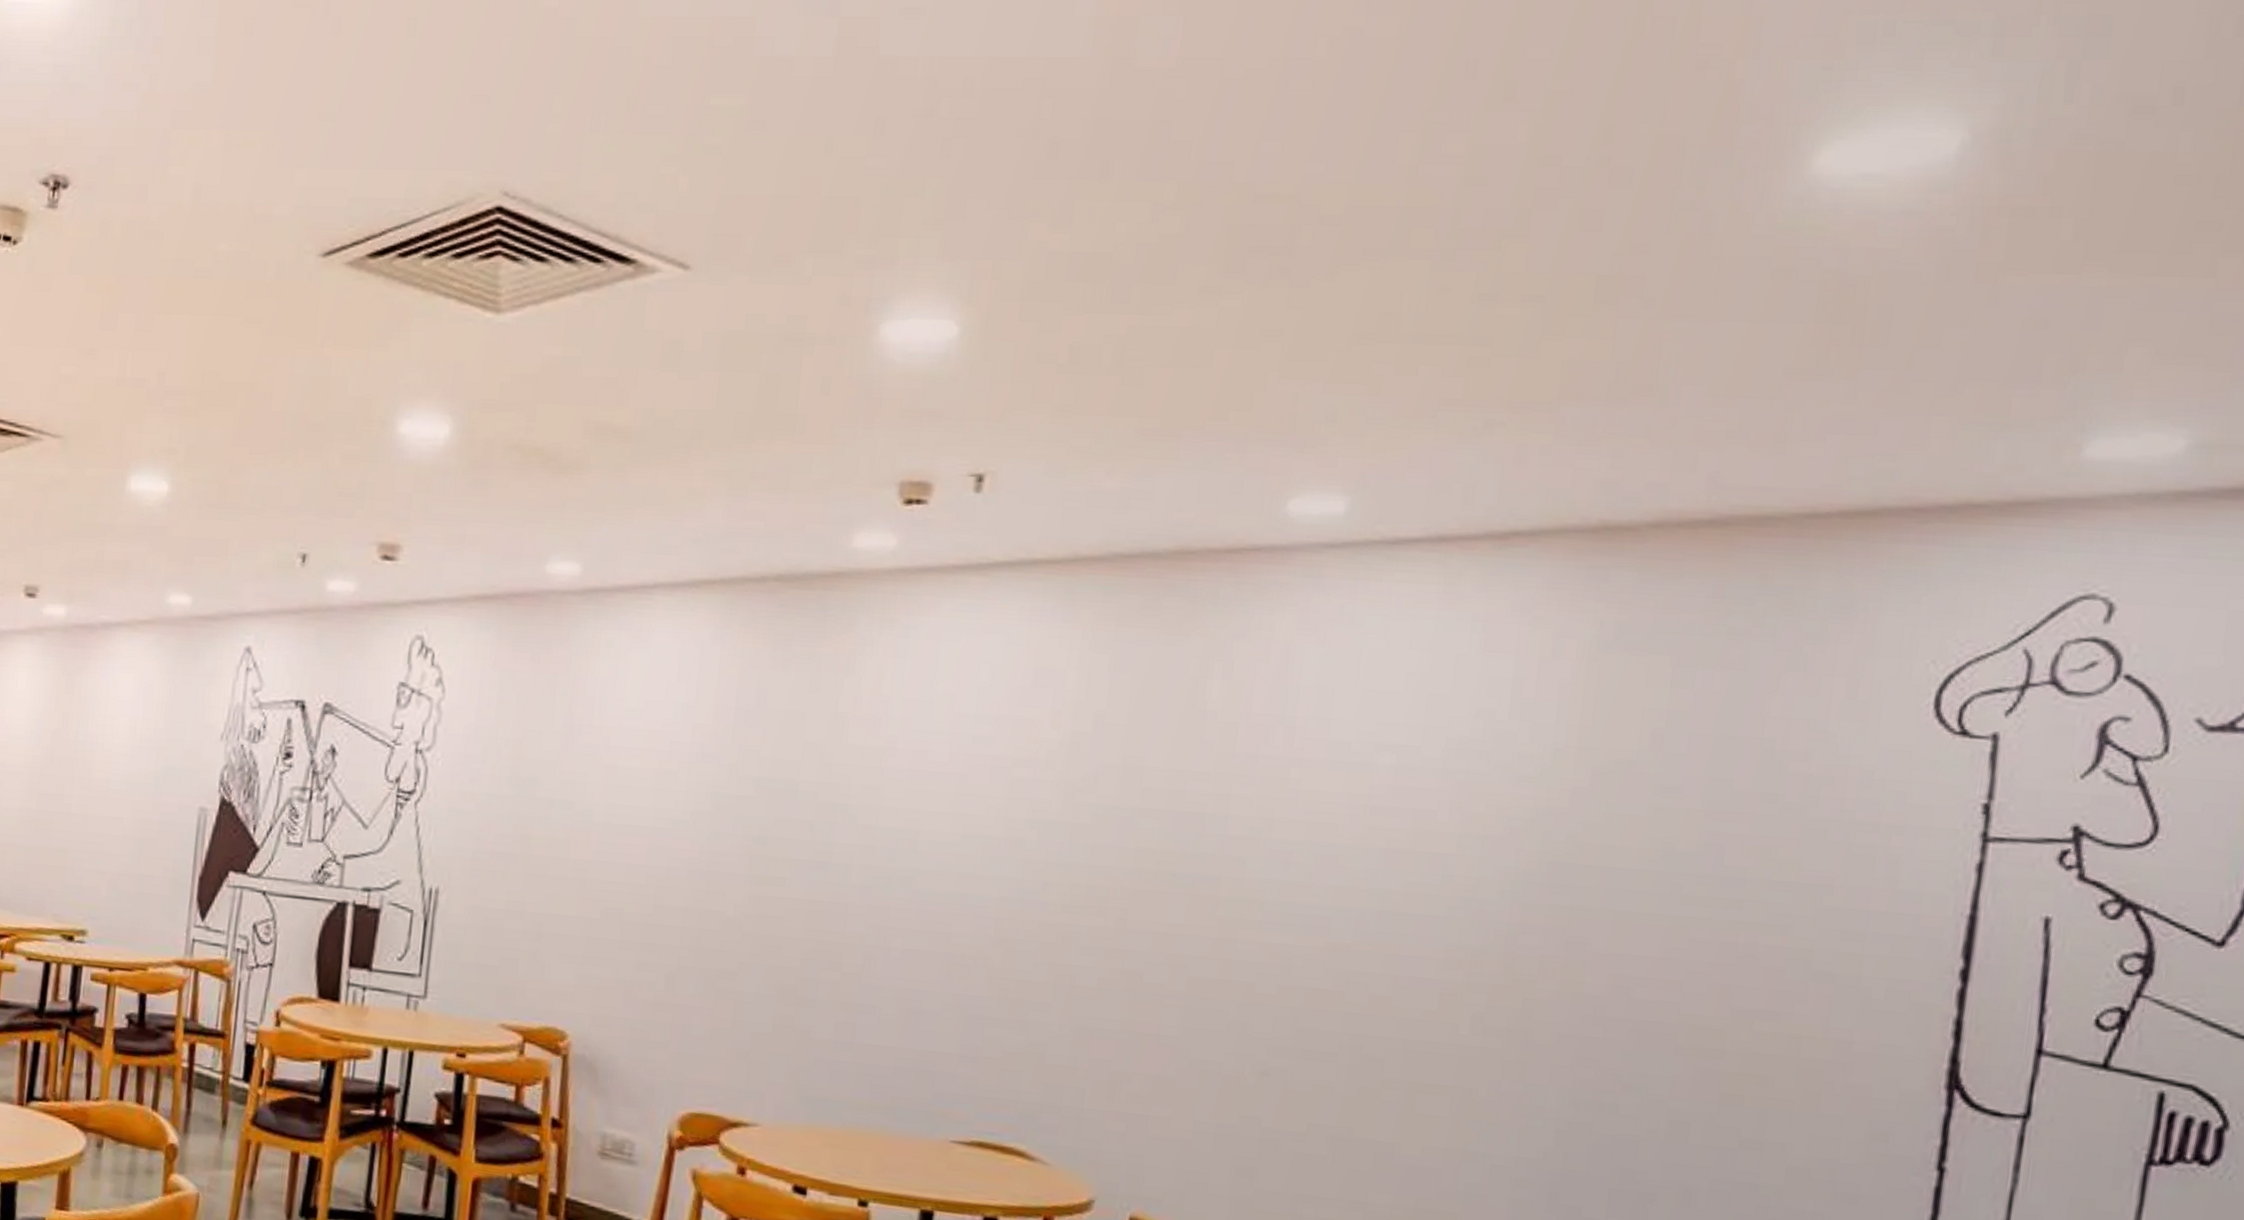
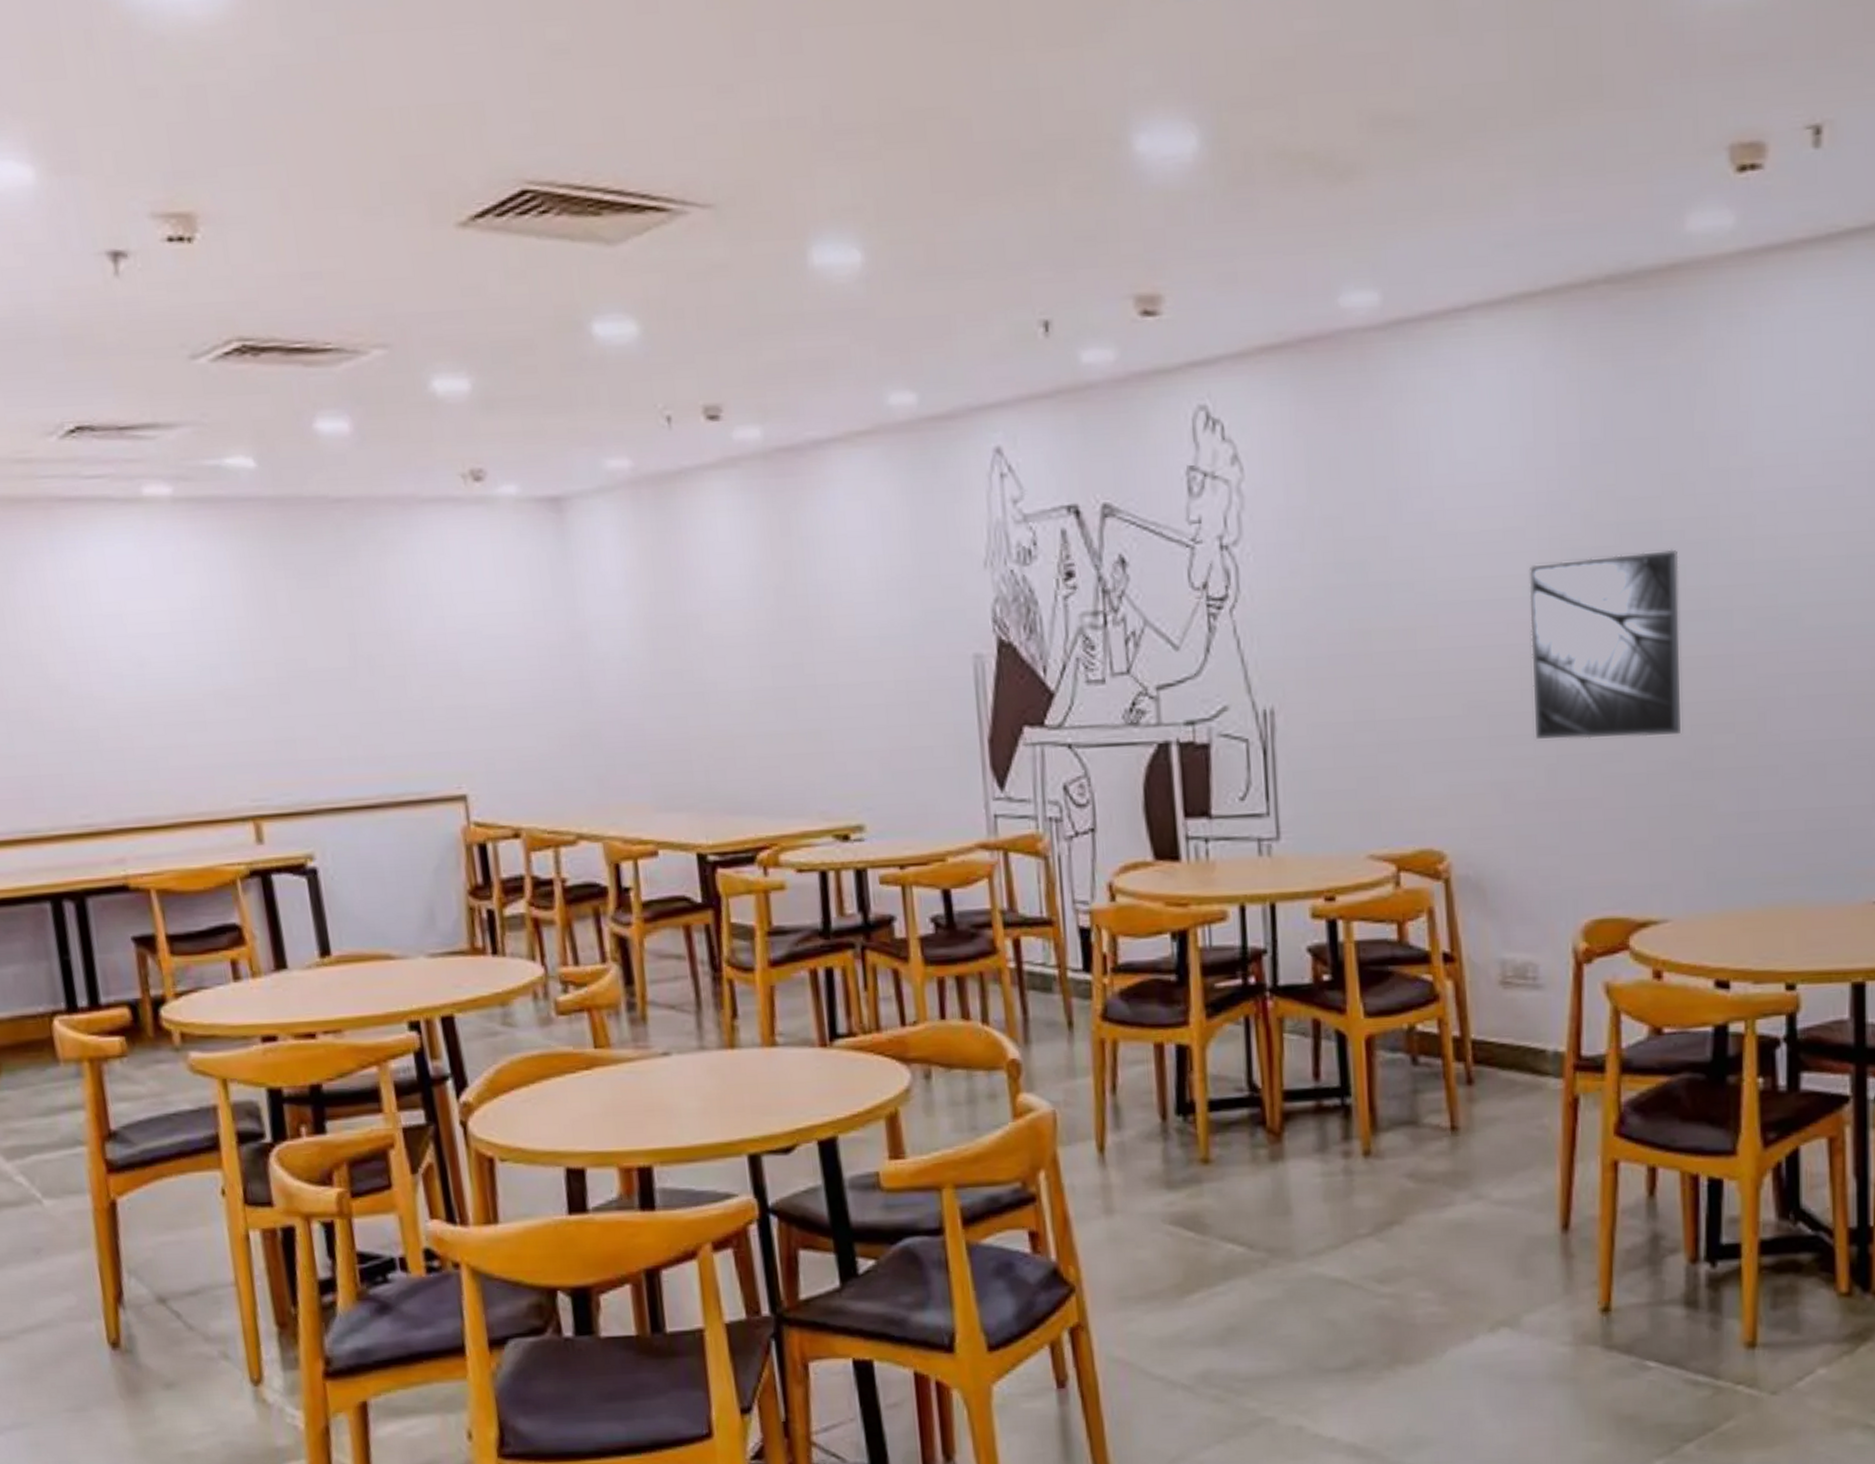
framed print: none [661,802,809,965] -> present [1530,549,1681,739]

